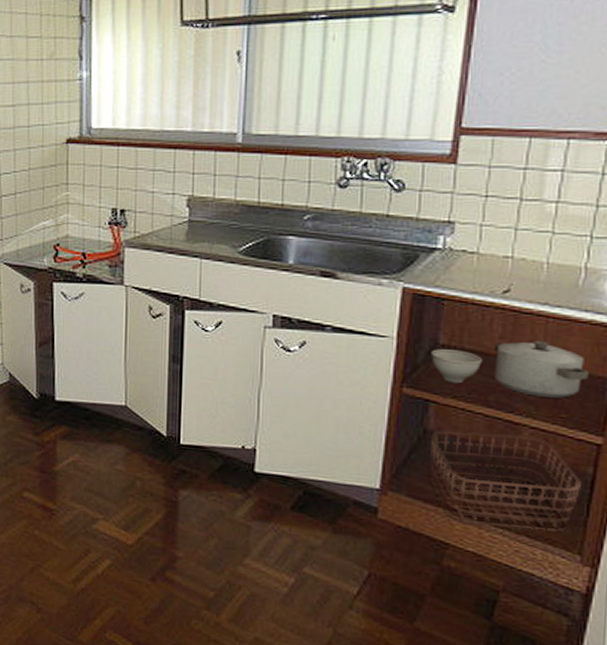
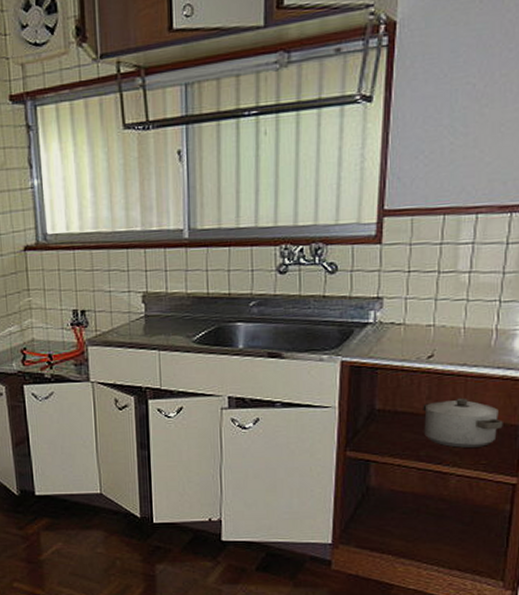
basket: present [429,430,581,532] -> none [372,482,501,566]
bowl: present [430,349,483,384] -> none [368,413,414,443]

